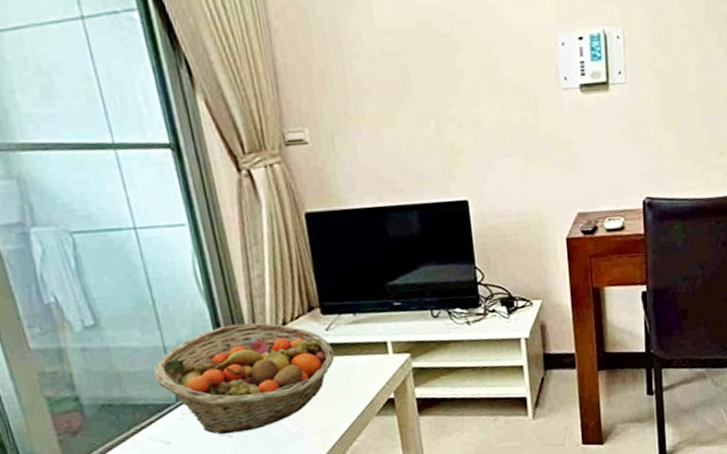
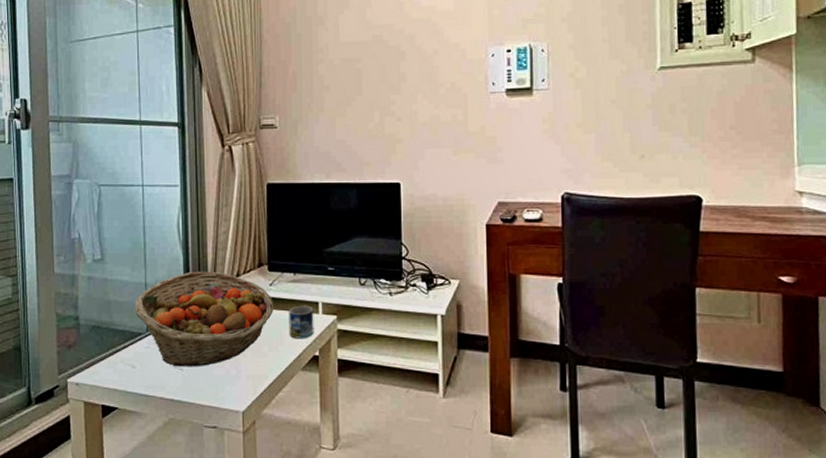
mug: none [353,346,386,384] -> present [289,305,314,339]

